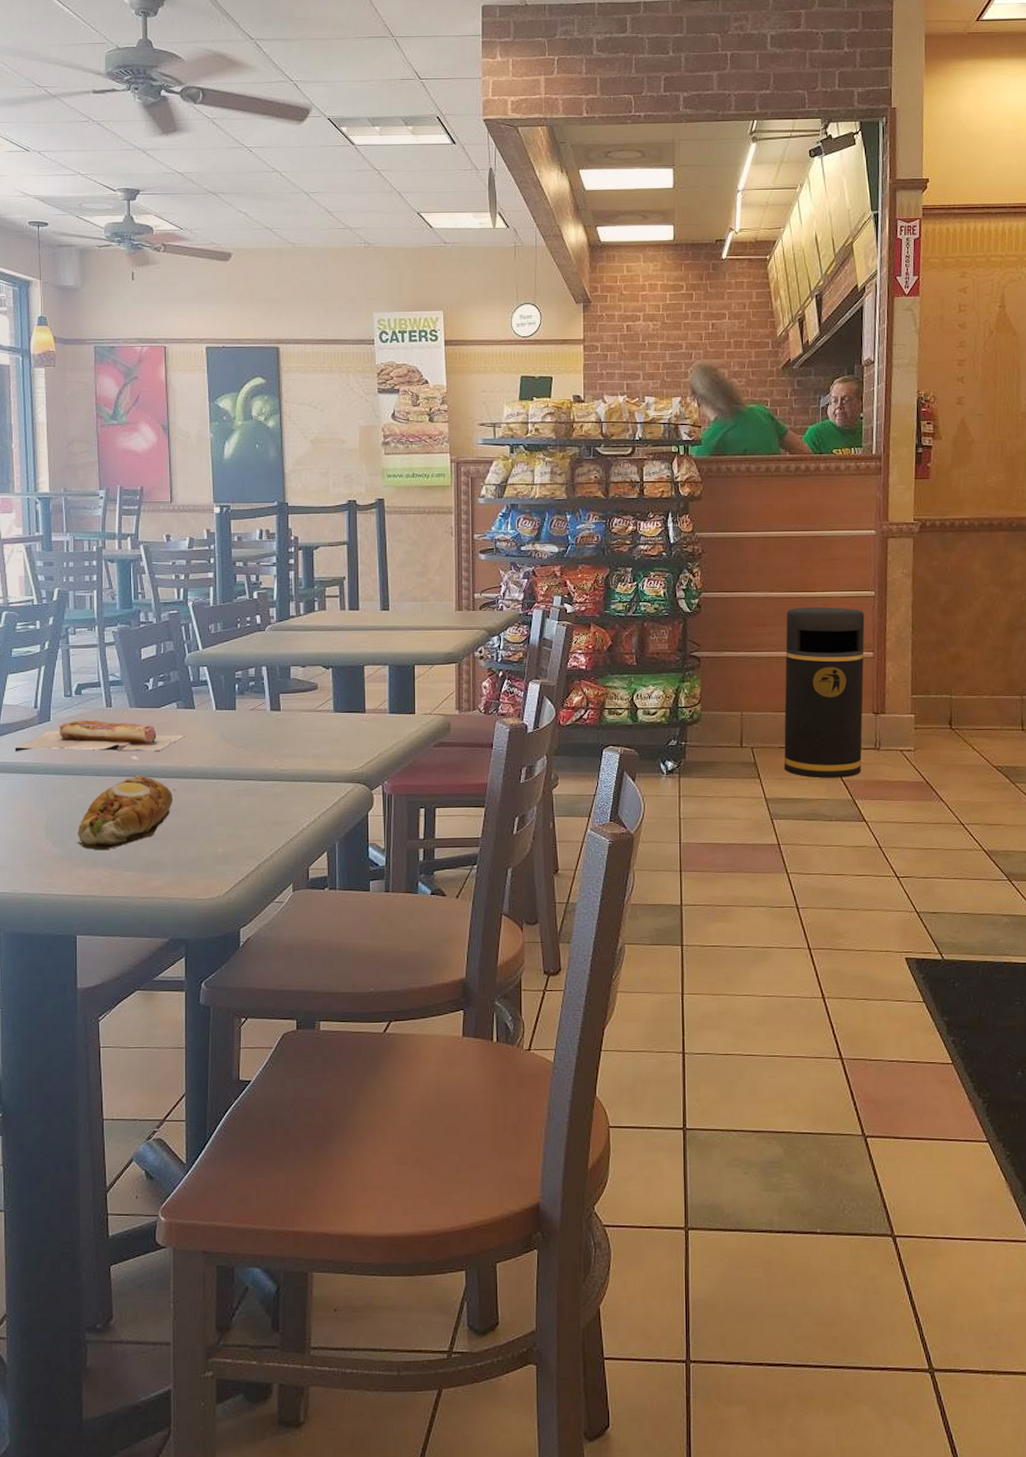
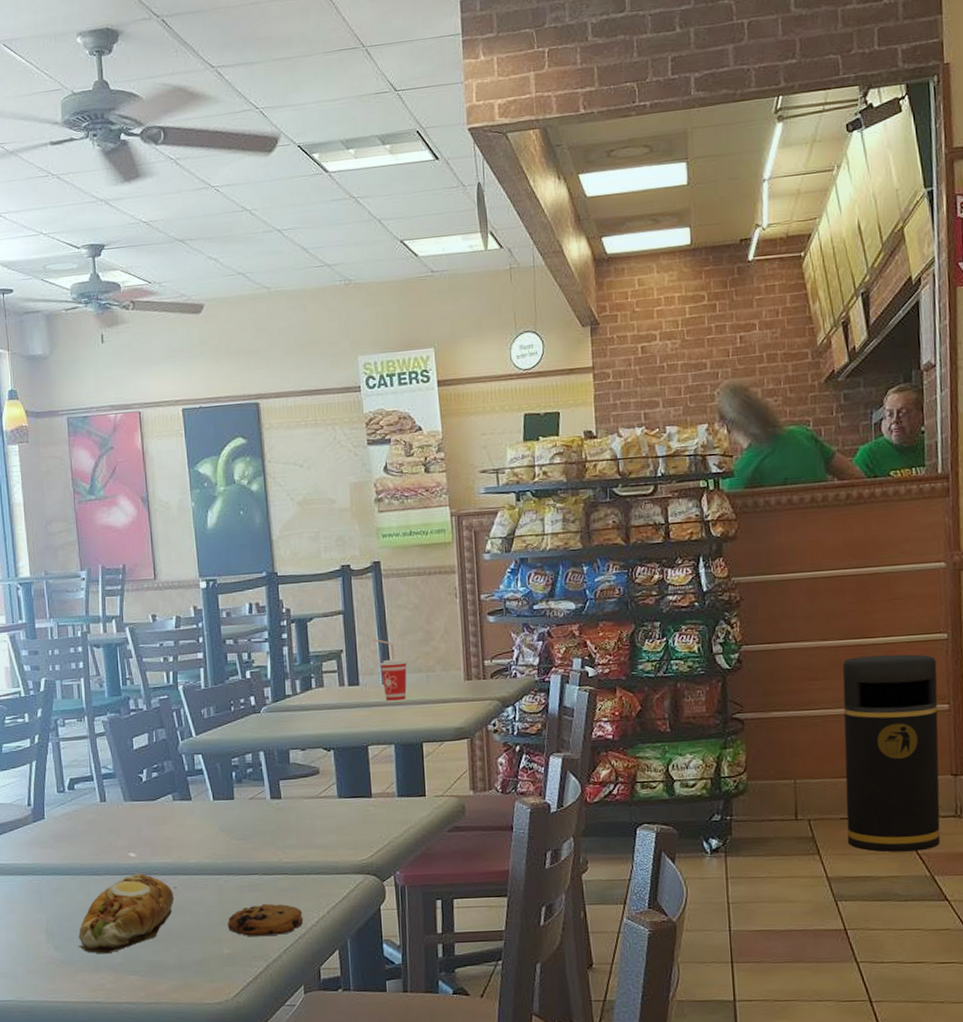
sandwich: present [15,720,185,752] -> none [10,816,183,853]
cookie: none [222,808,295,838] -> present [227,904,304,937]
beverage cup: none [374,568,405,627] -> present [373,638,408,702]

